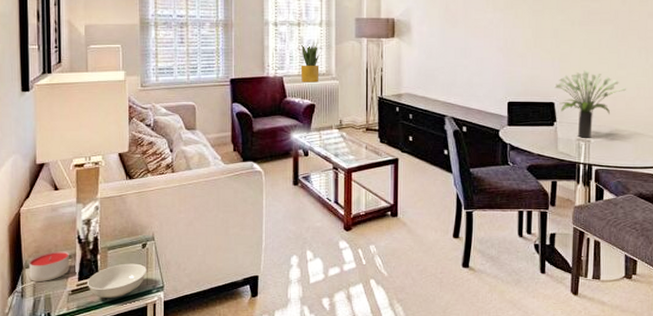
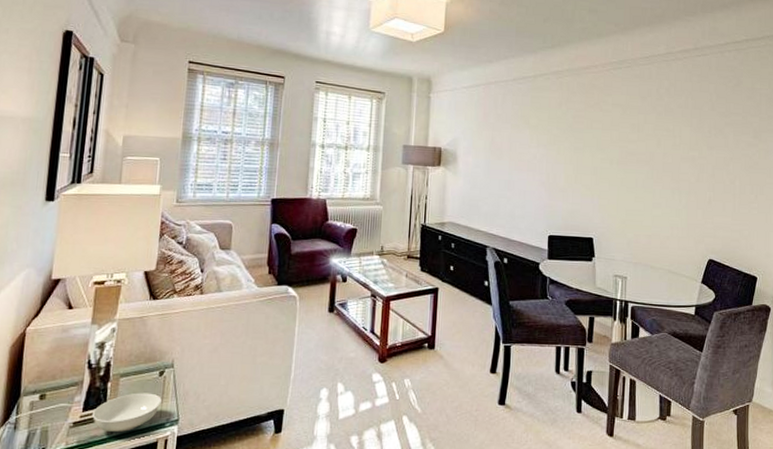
candle: present [29,250,70,282] -> none [26,376,76,413]
planter: present [300,42,321,83] -> none [344,166,366,207]
flower arrangement: present [554,70,626,138] -> none [593,208,661,275]

